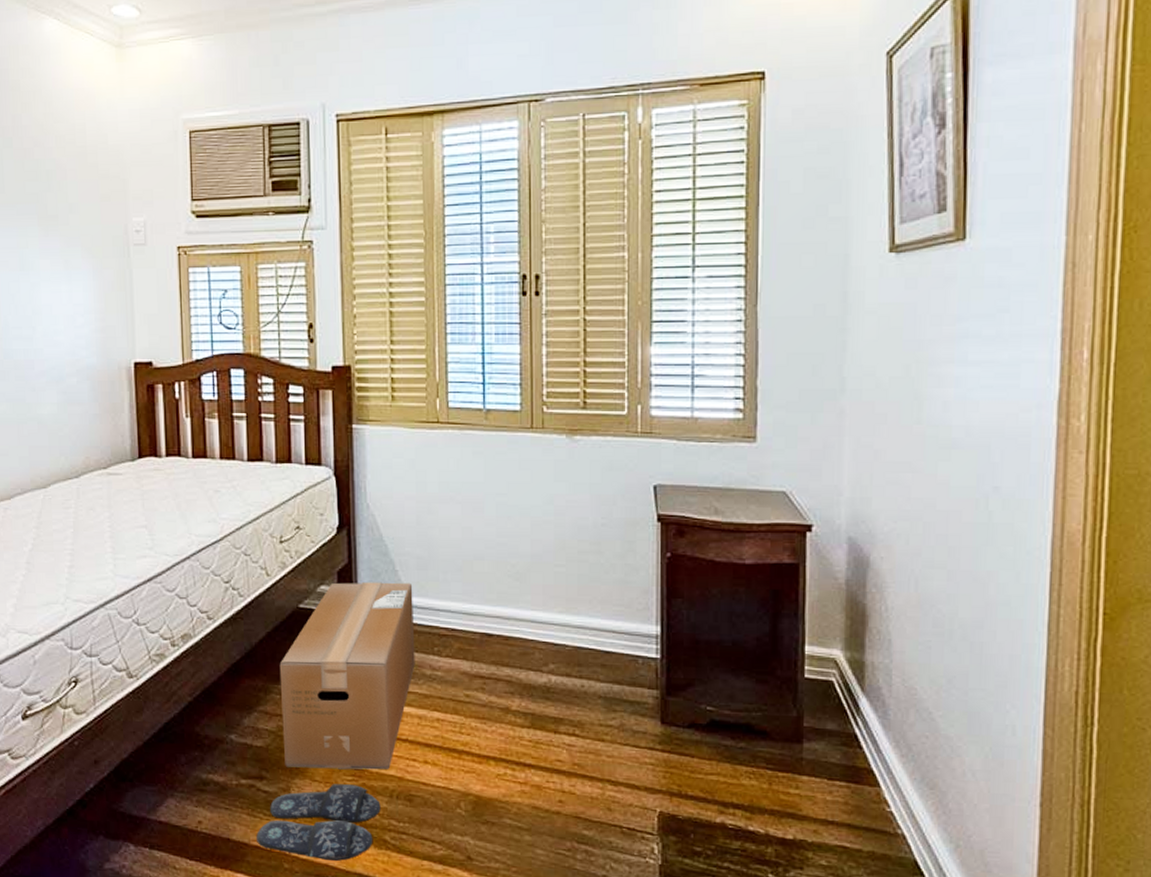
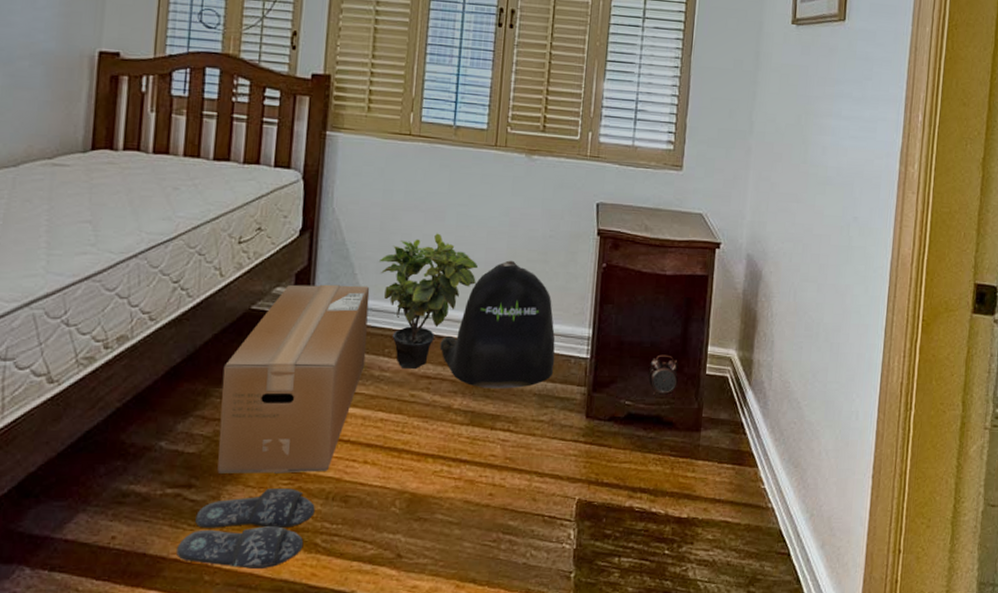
potted plant: none [419,525,524,669] -> present [379,233,478,370]
backpack: none [491,552,620,691] -> present [439,260,555,389]
alarm clock: none [731,655,771,702] -> present [647,354,679,396]

